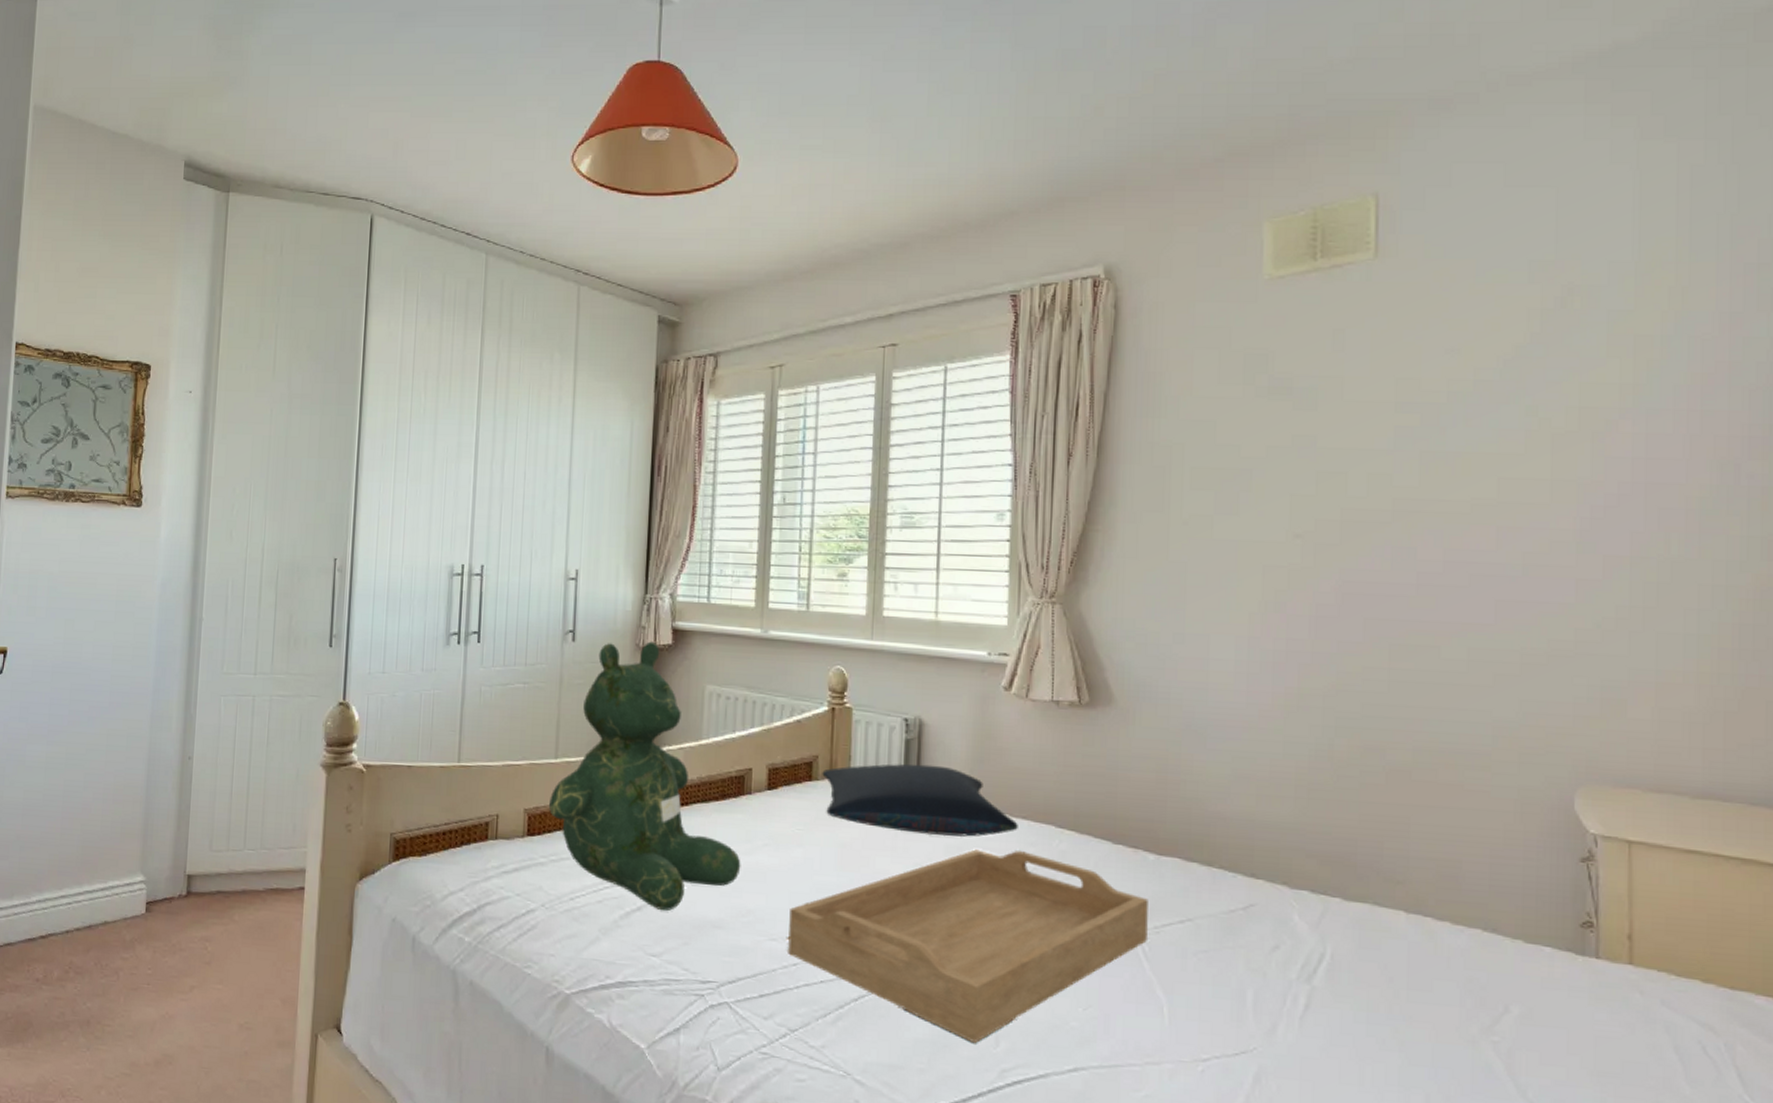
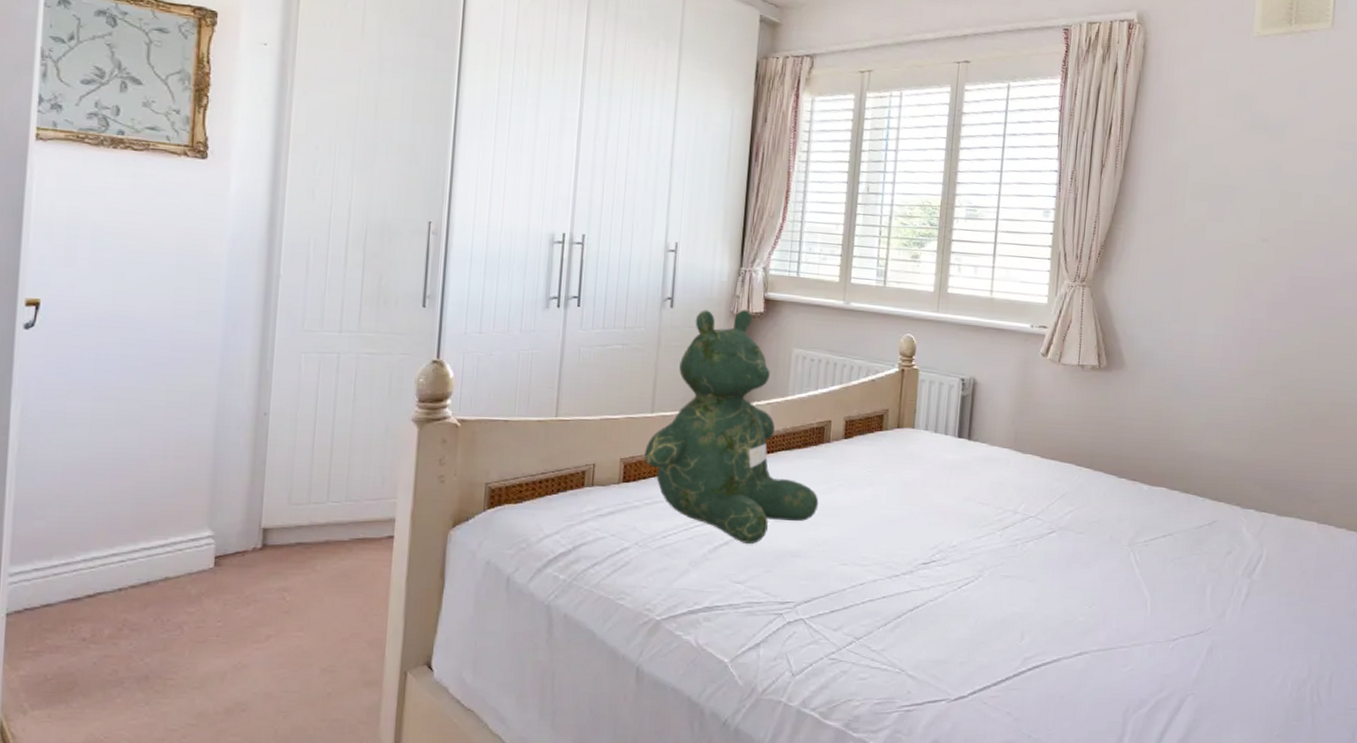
serving tray: present [788,849,1148,1044] -> none [856,485,1141,639]
pillow: present [822,764,1018,837] -> none [891,416,1047,475]

